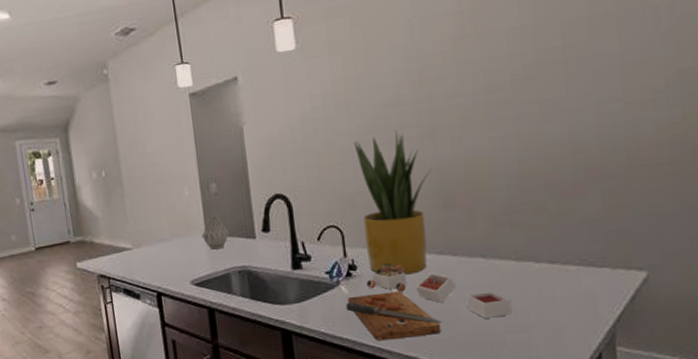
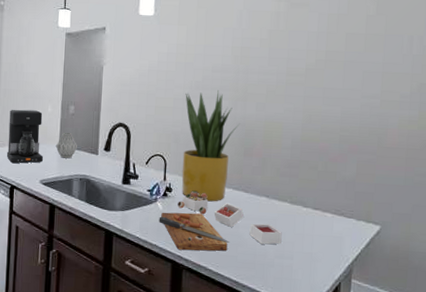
coffee maker: none [139,196,191,265] -> present [6,109,44,163]

